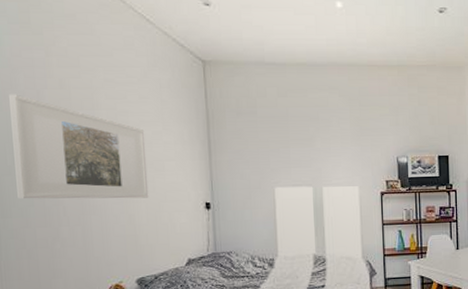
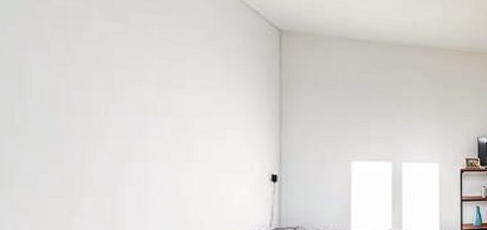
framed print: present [9,94,149,199] -> none [25,44,204,168]

